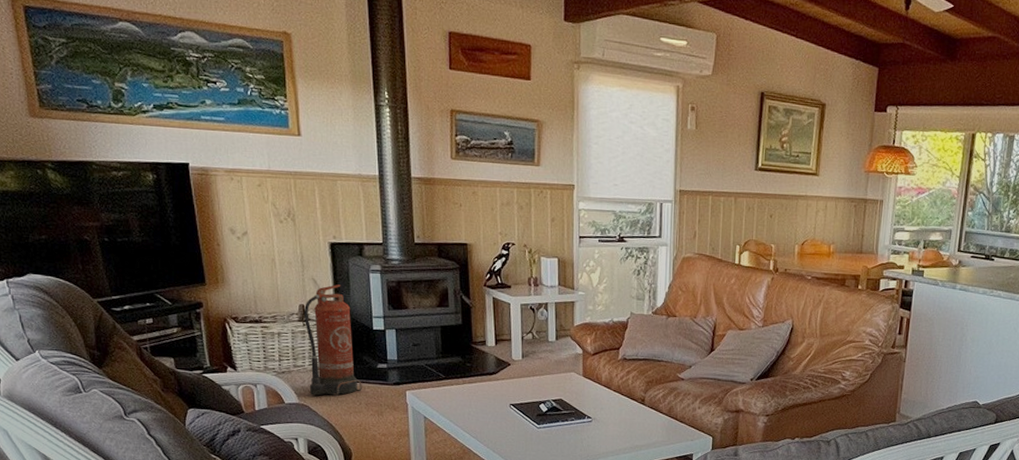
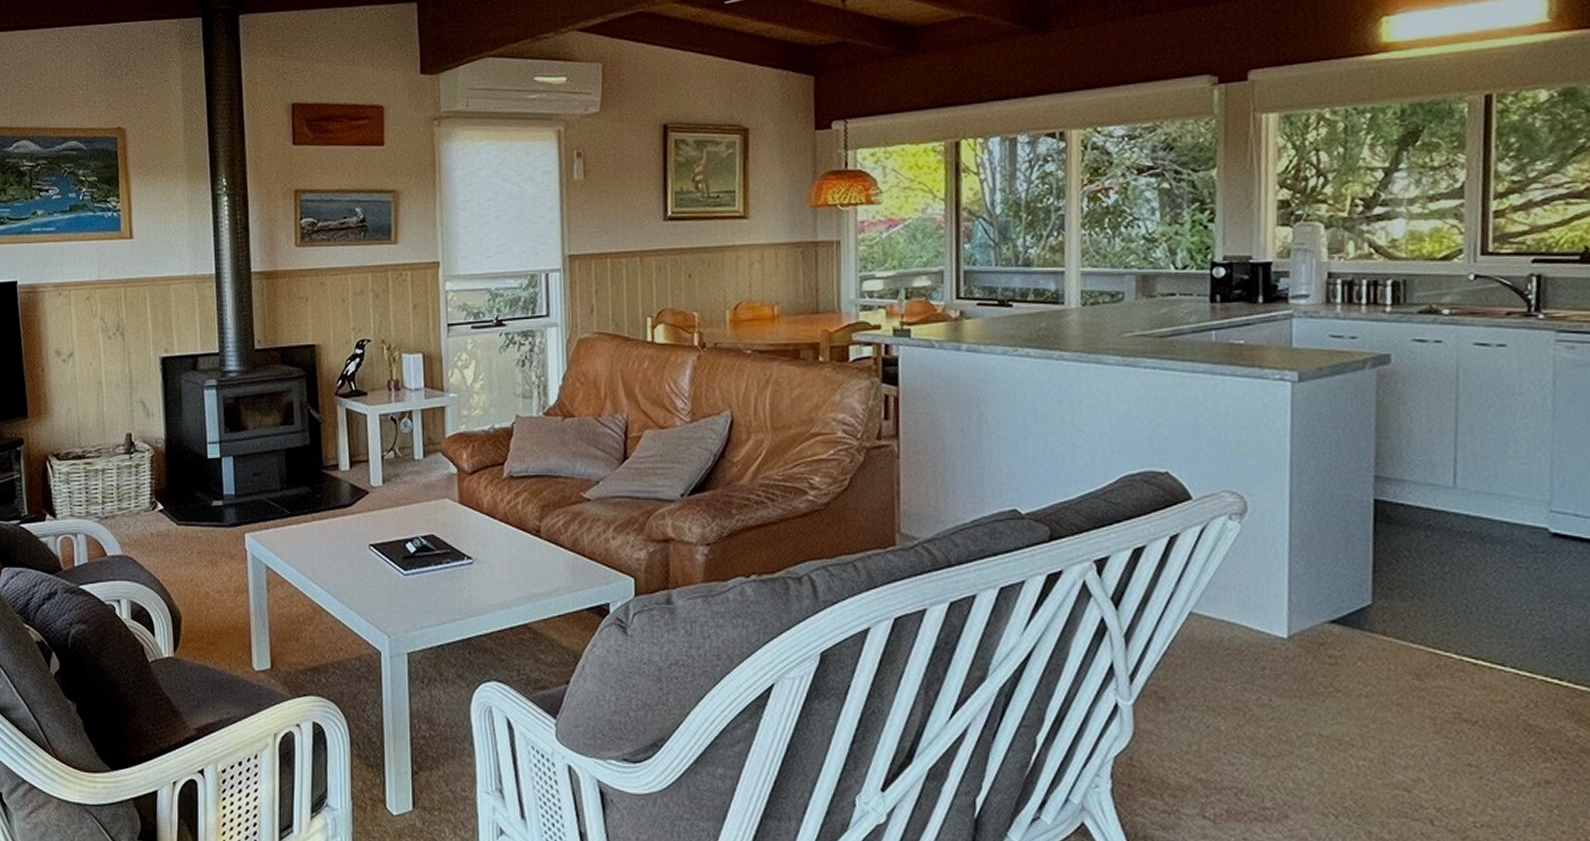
fire extinguisher: present [303,284,362,396] -> none [130,406,194,545]

